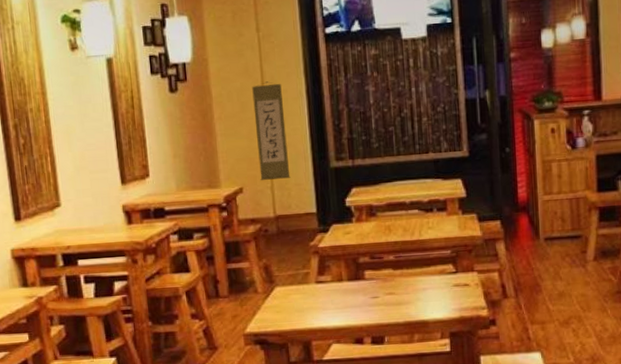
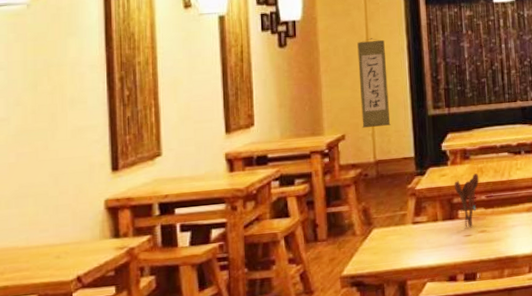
utensil holder: none [359,232,387,289] -> present [454,173,479,228]

